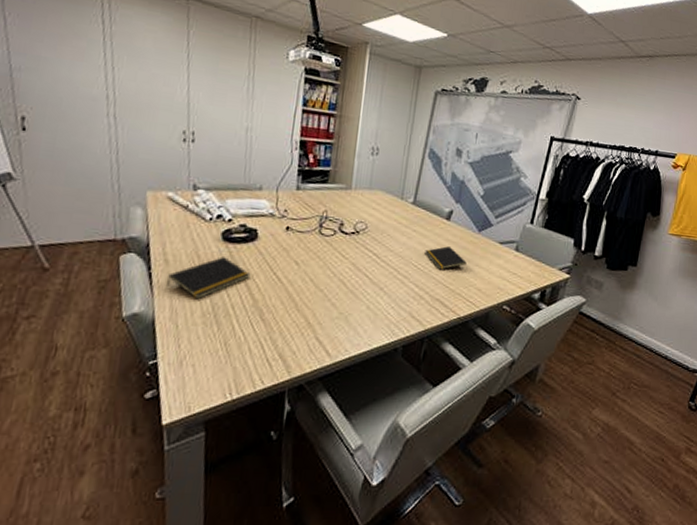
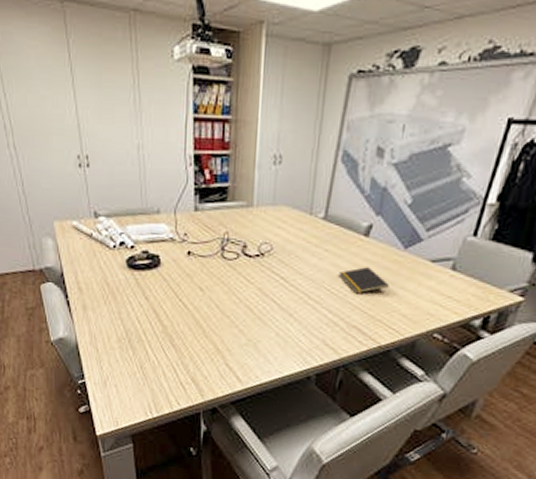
notepad: present [167,257,251,300] -> none [84,284,158,326]

